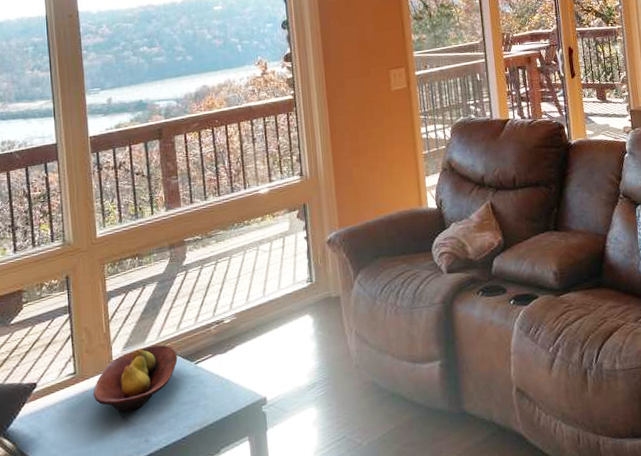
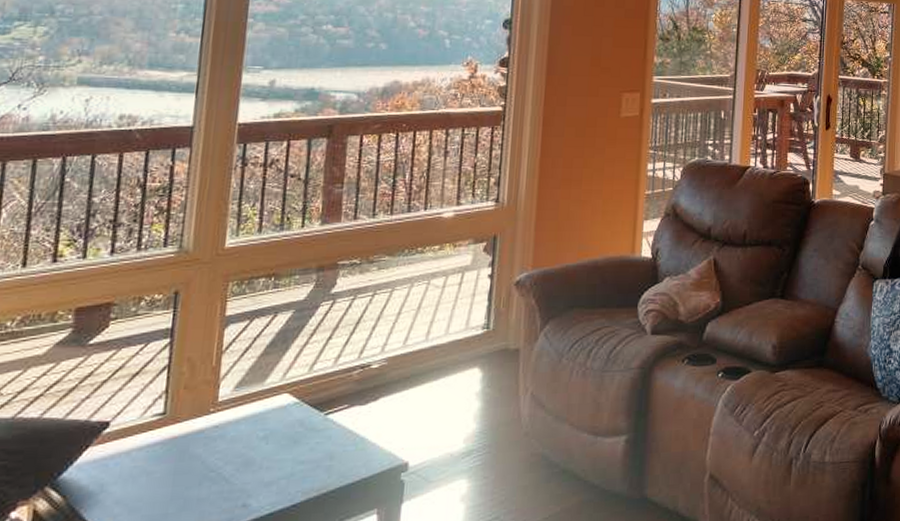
fruit bowl: present [93,344,178,413] -> none [183,387,304,468]

